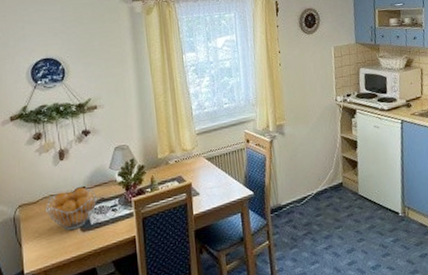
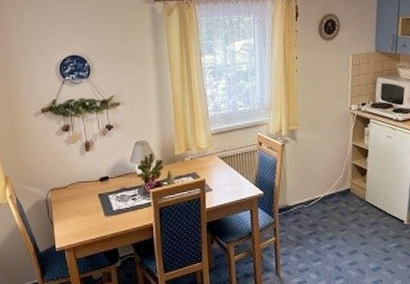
fruit basket: present [46,187,97,231] -> none [74,176,119,214]

